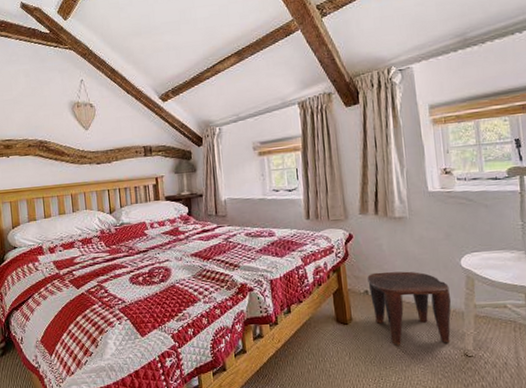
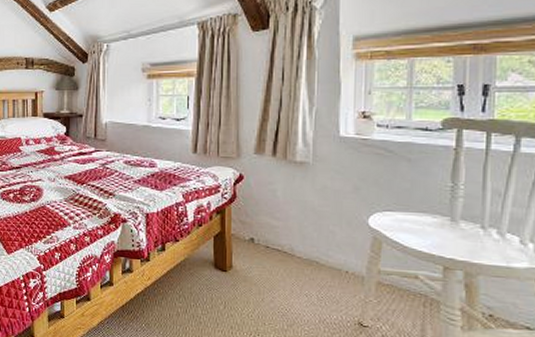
stool: present [367,271,452,345] -> none [255,220,351,308]

